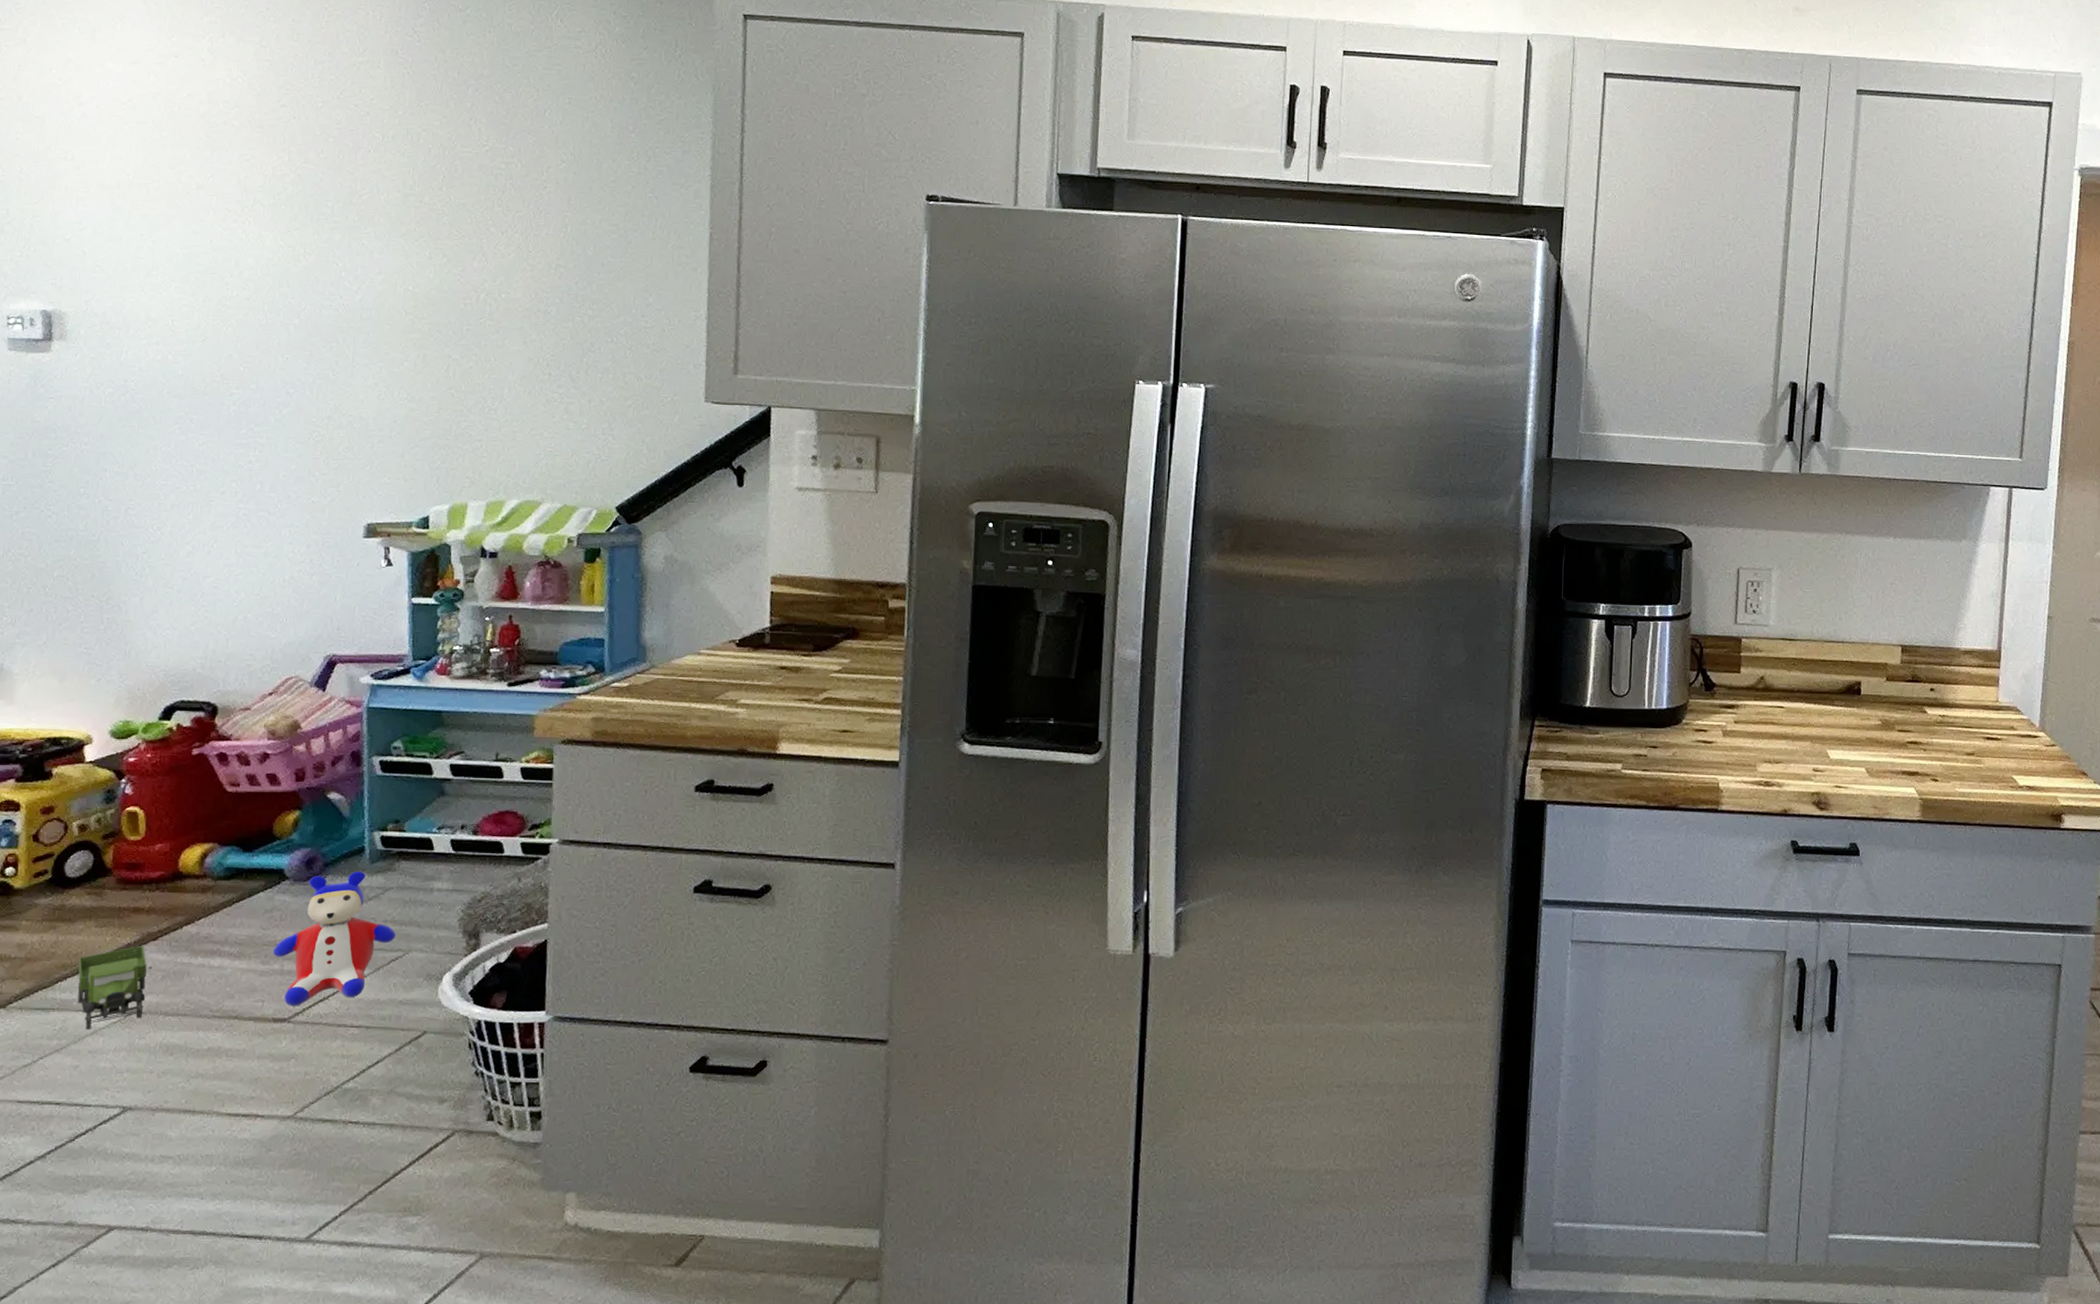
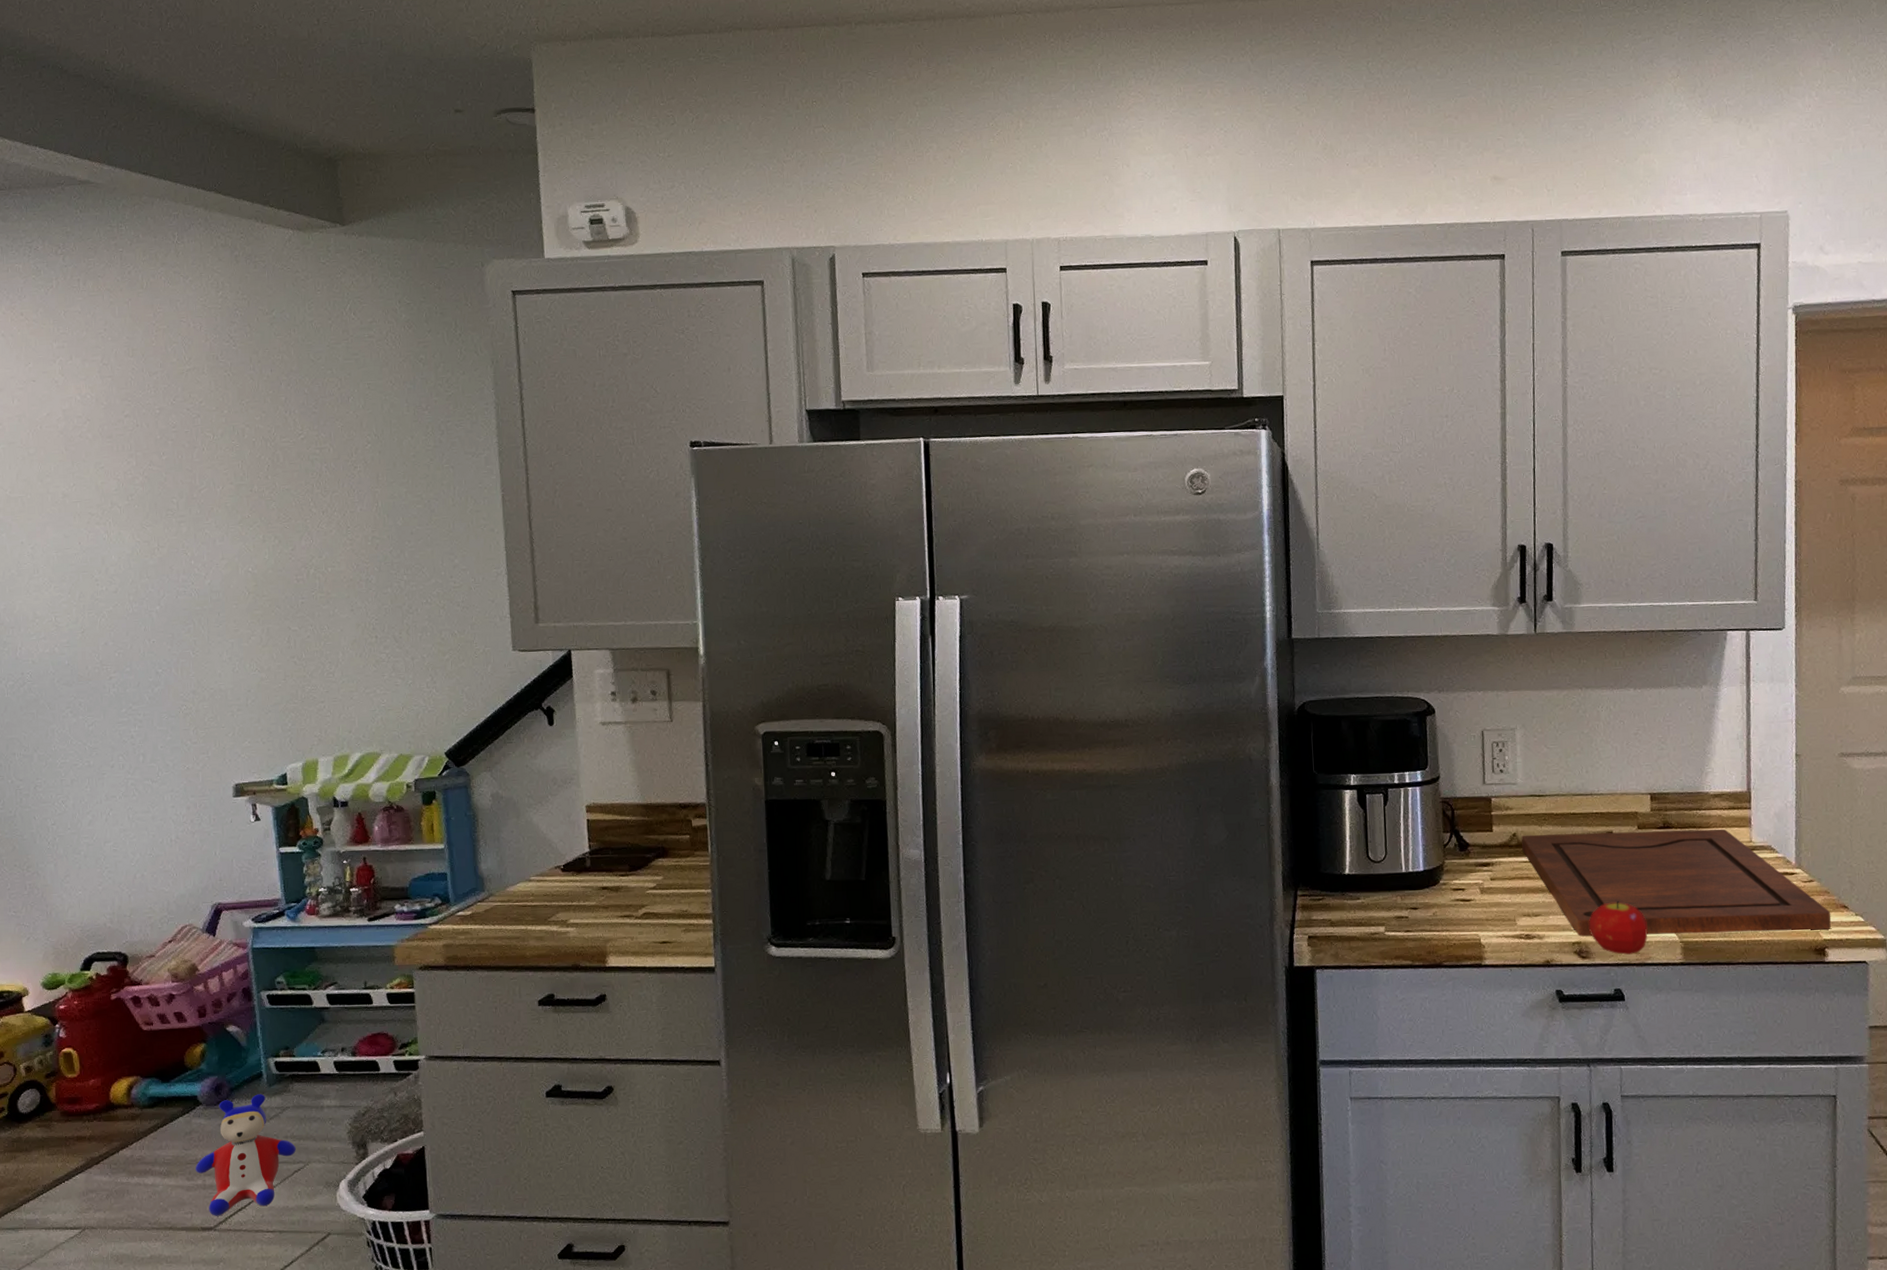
toy truck: present [77,945,153,1029] -> none [37,1169,98,1244]
cutting board: none [1769,679,2070,795] -> present [1521,829,1831,937]
fruit: none [1830,752,1888,809] -> present [1589,900,1648,955]

